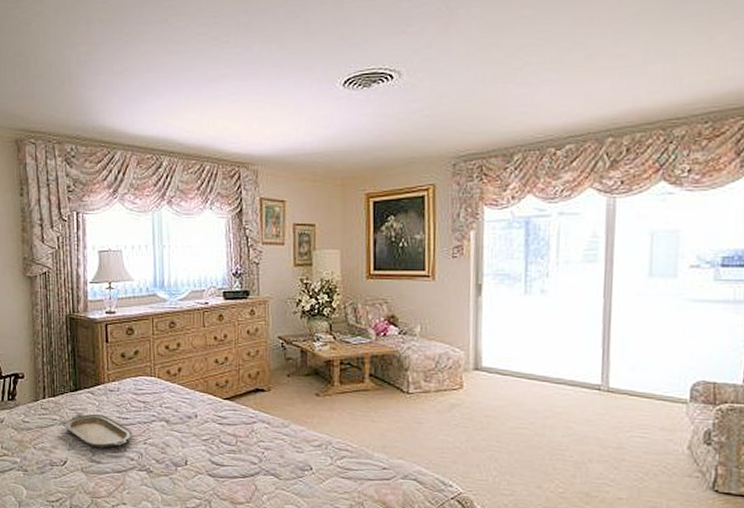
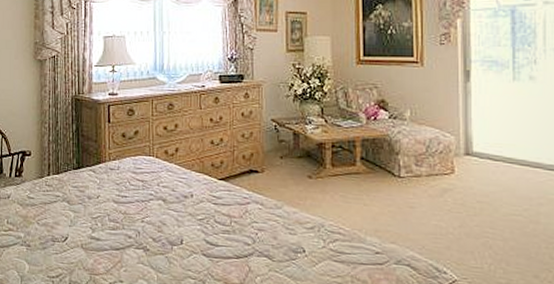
serving tray: present [61,413,133,449] -> none [64,191,132,226]

